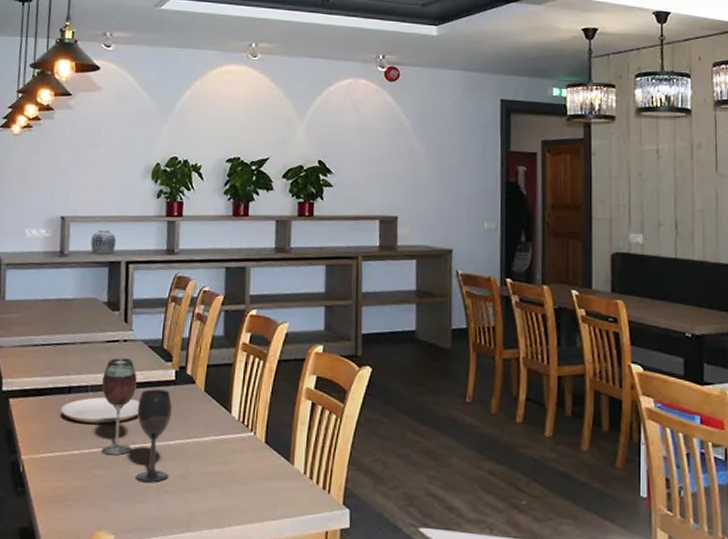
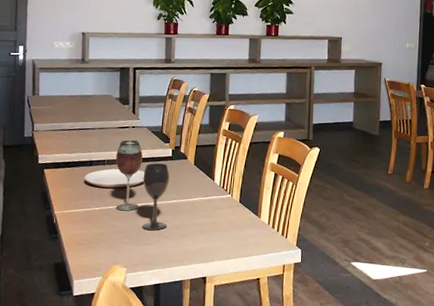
decorative jar: present [91,229,117,255] -> none [106,43,126,62]

